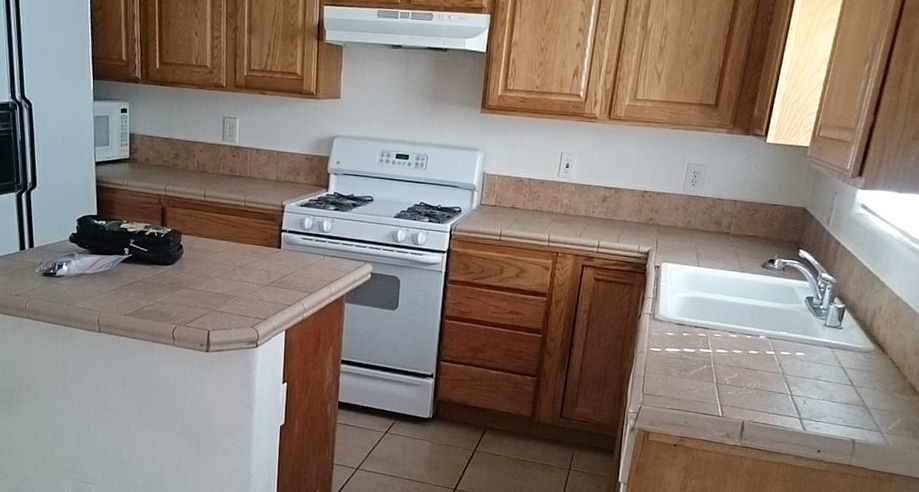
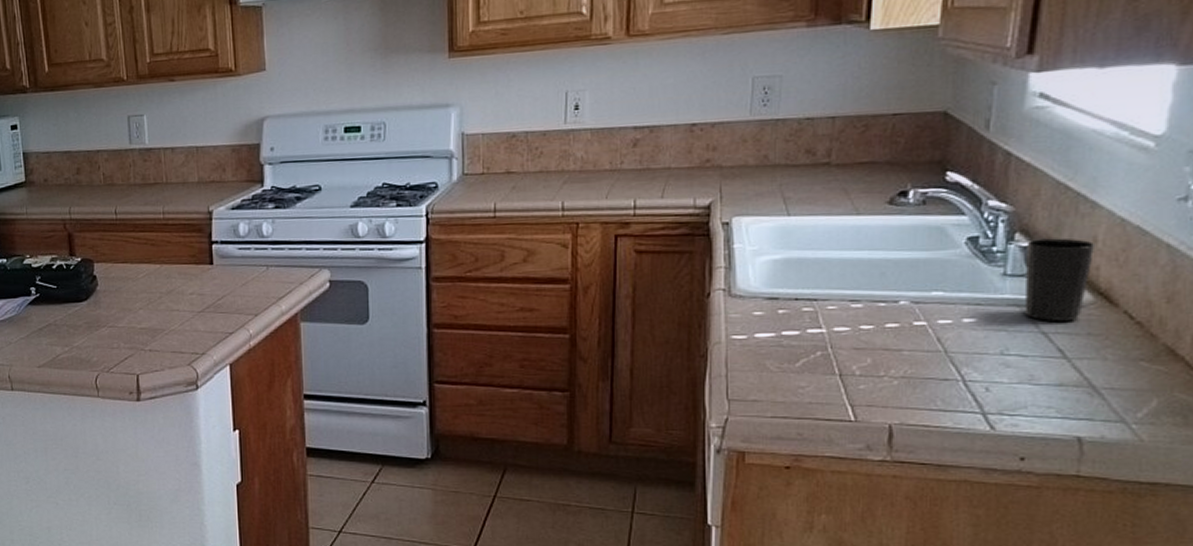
cup: none [834,303,880,361] -> present [1025,238,1096,321]

